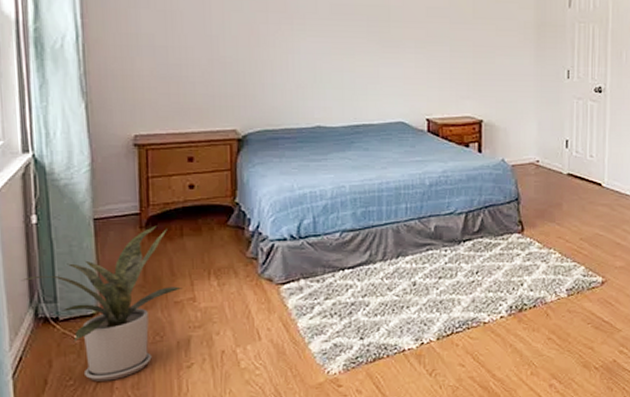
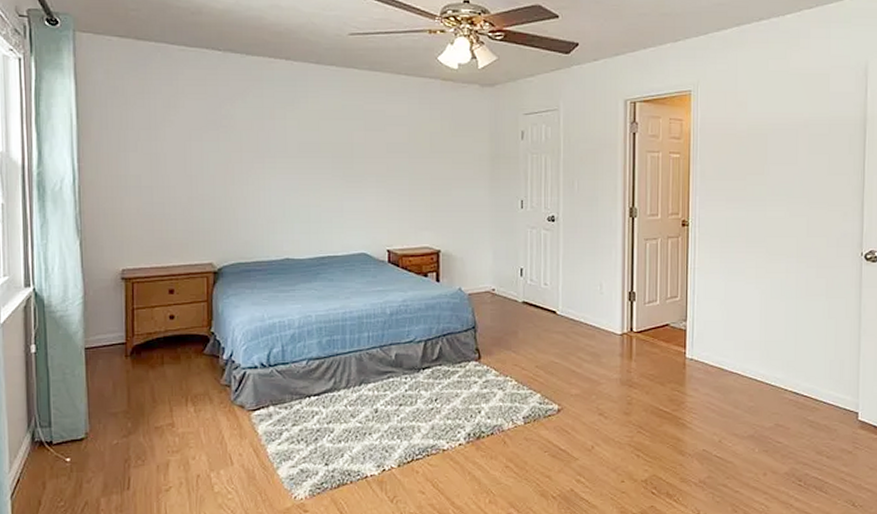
house plant: present [22,225,183,381] -> none [21,354,163,503]

